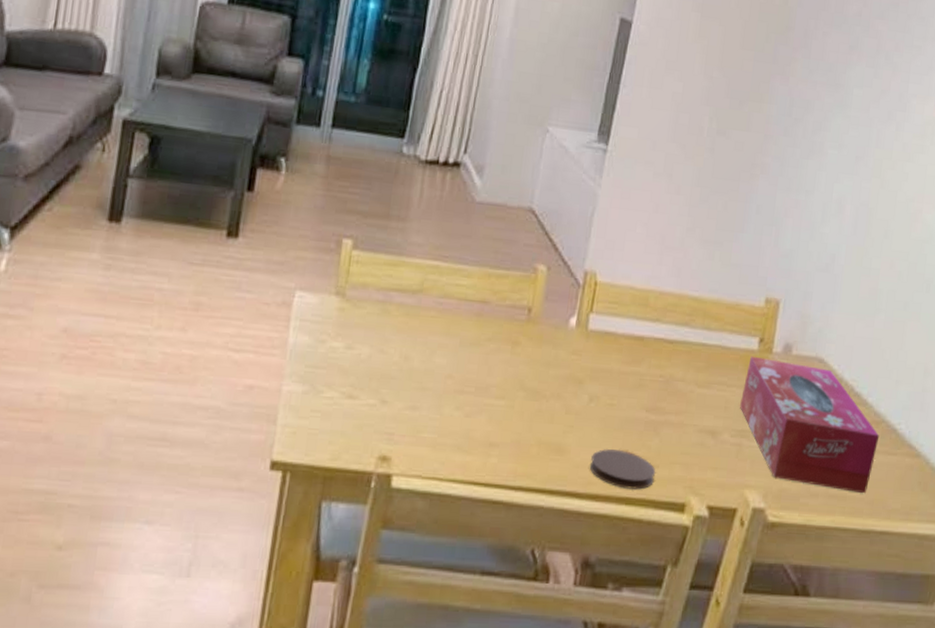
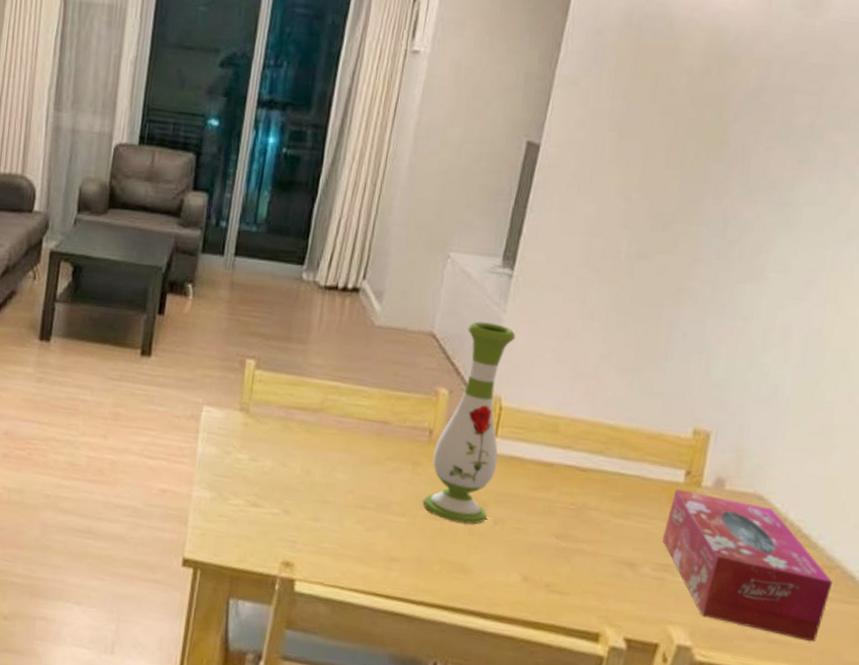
vase: none [521,196,610,403] -> present [422,321,516,524]
coaster: present [589,449,656,490] -> none [494,572,567,615]

